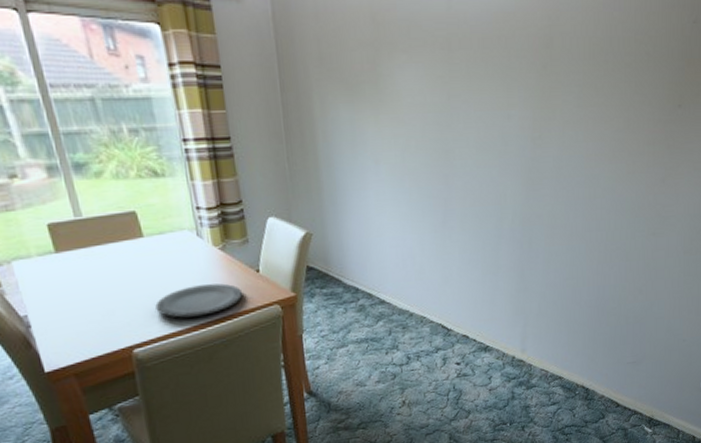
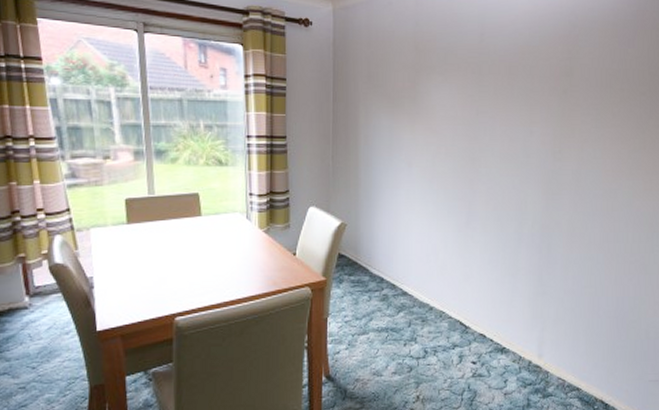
plate: present [155,283,243,318] -> none [201,263,279,292]

